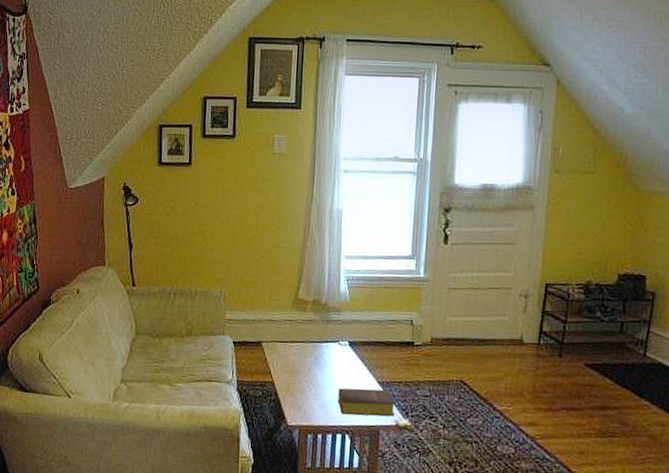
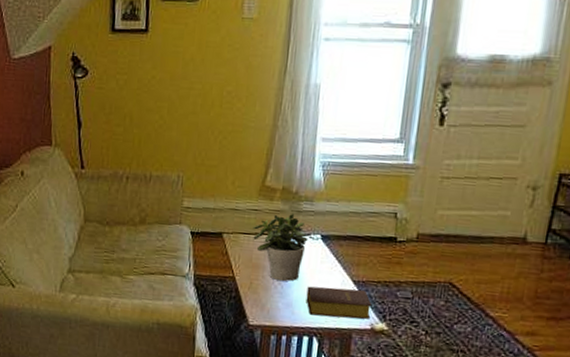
potted plant: none [288,322,338,385] -> present [253,213,308,282]

